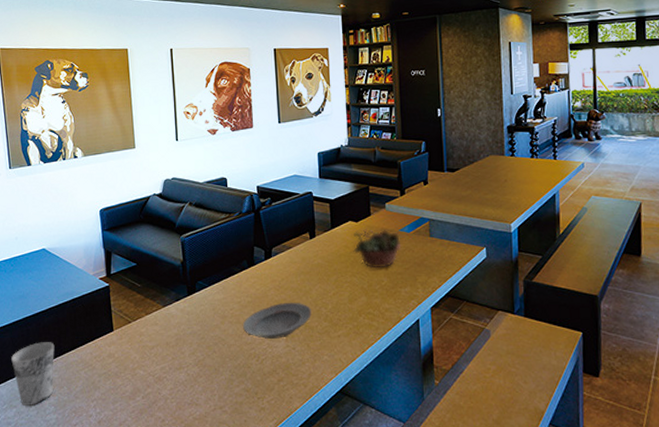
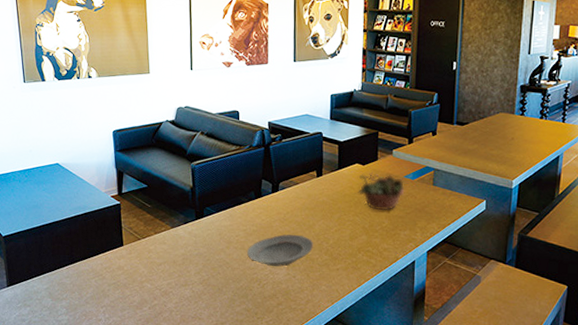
cup: present [11,342,55,406] -> none [25,250,67,306]

